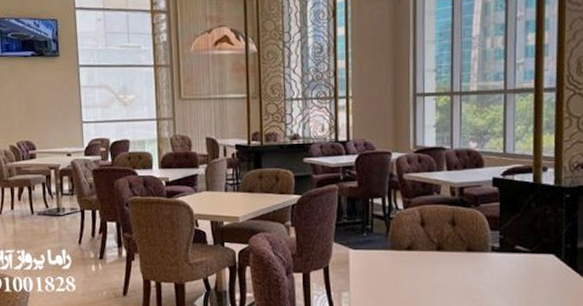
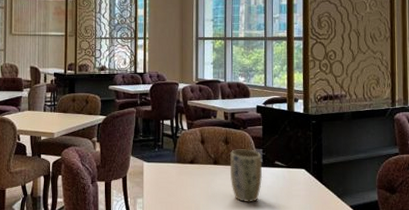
plant pot: none [458,231,500,296] -> present [230,149,263,203]

